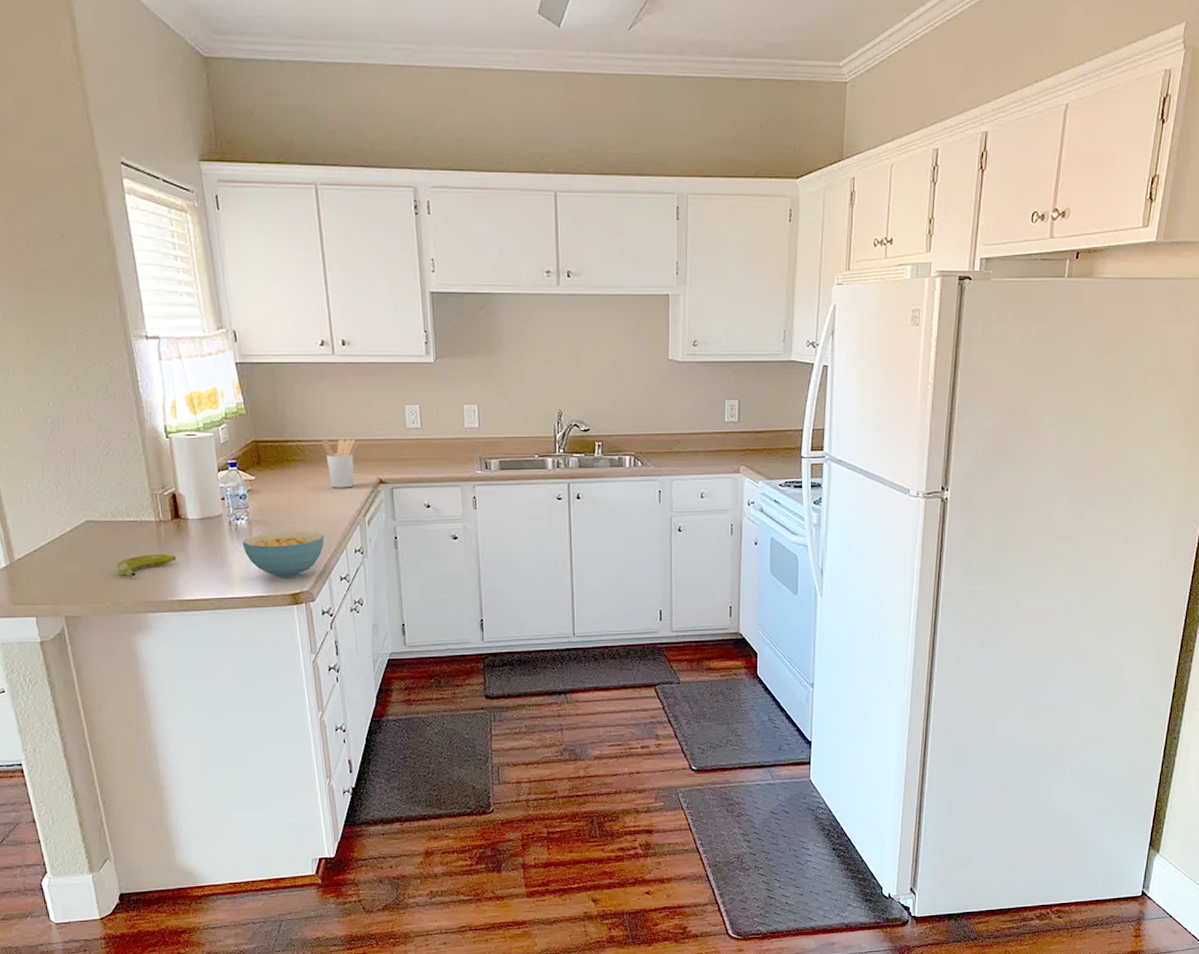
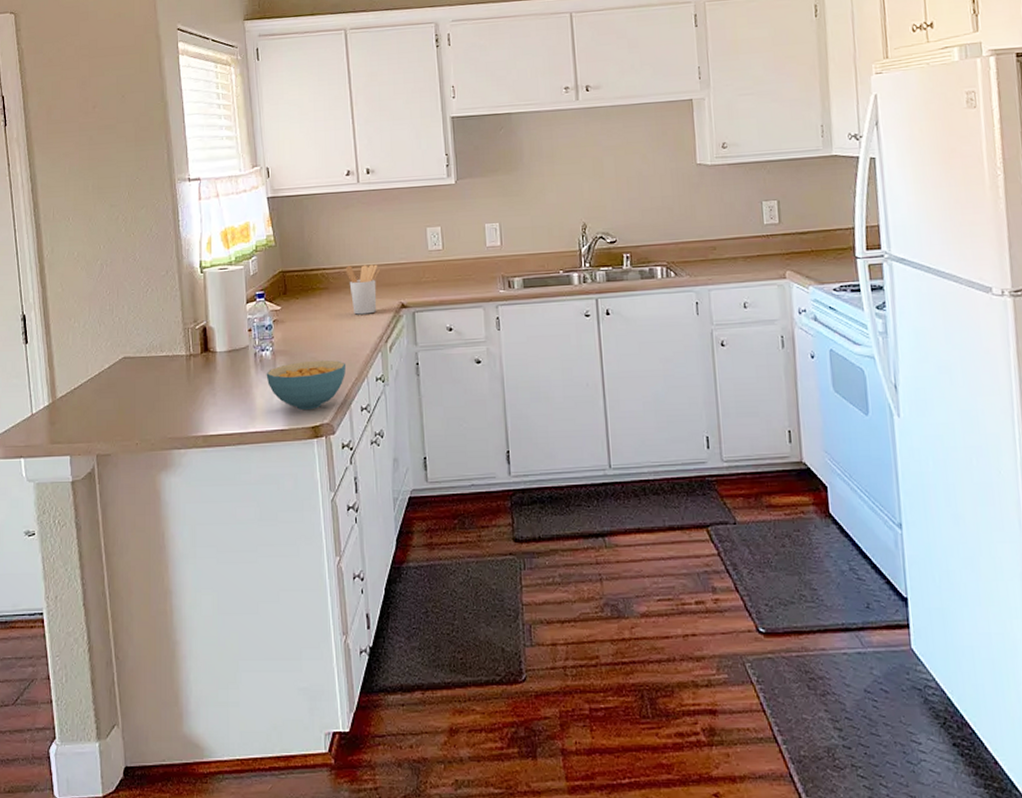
banana: present [115,553,177,577] -> none [146,387,203,413]

